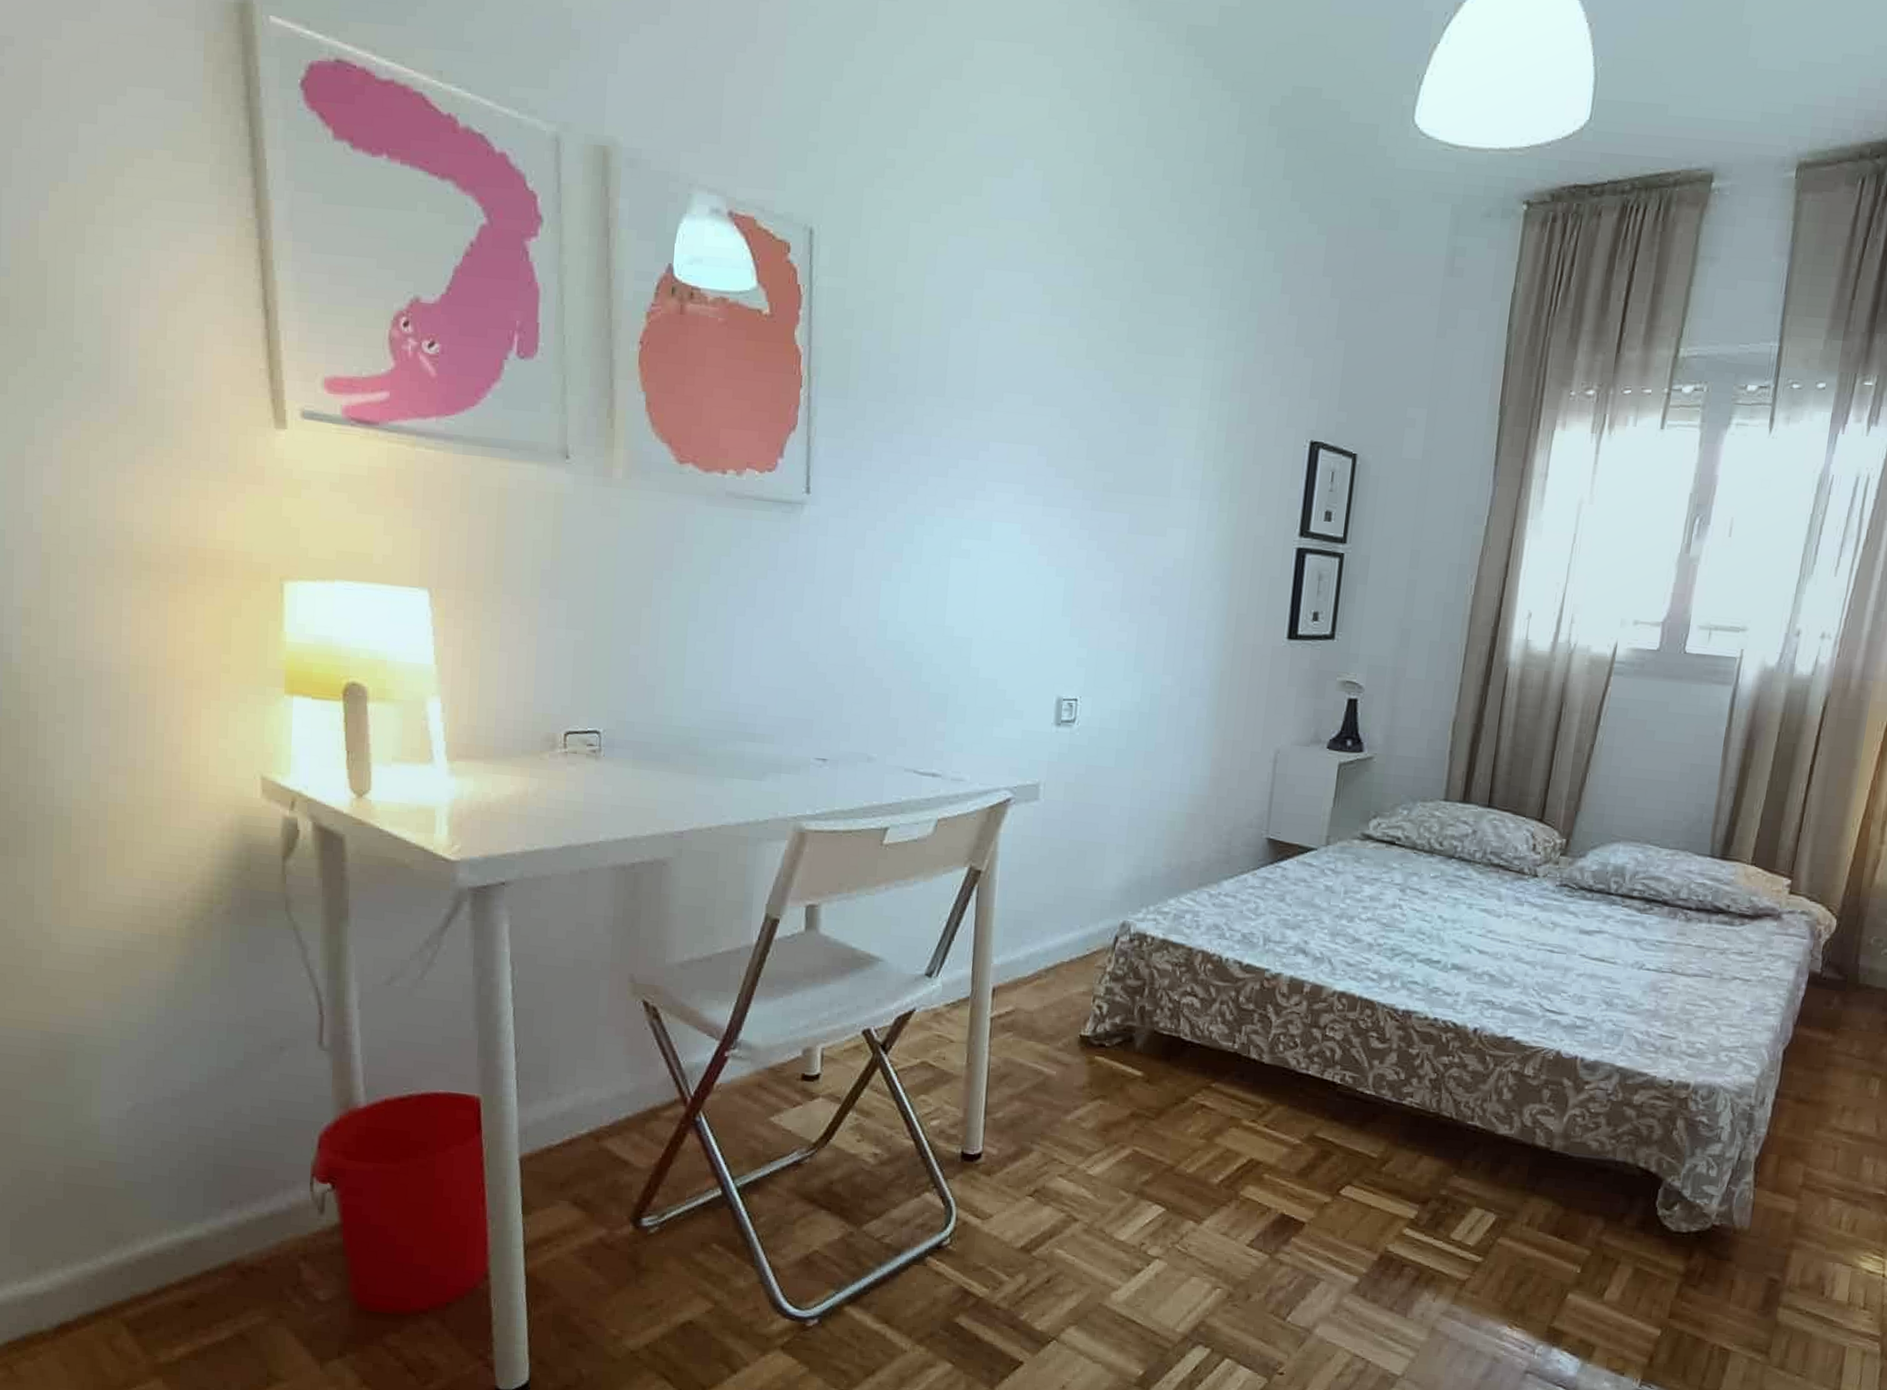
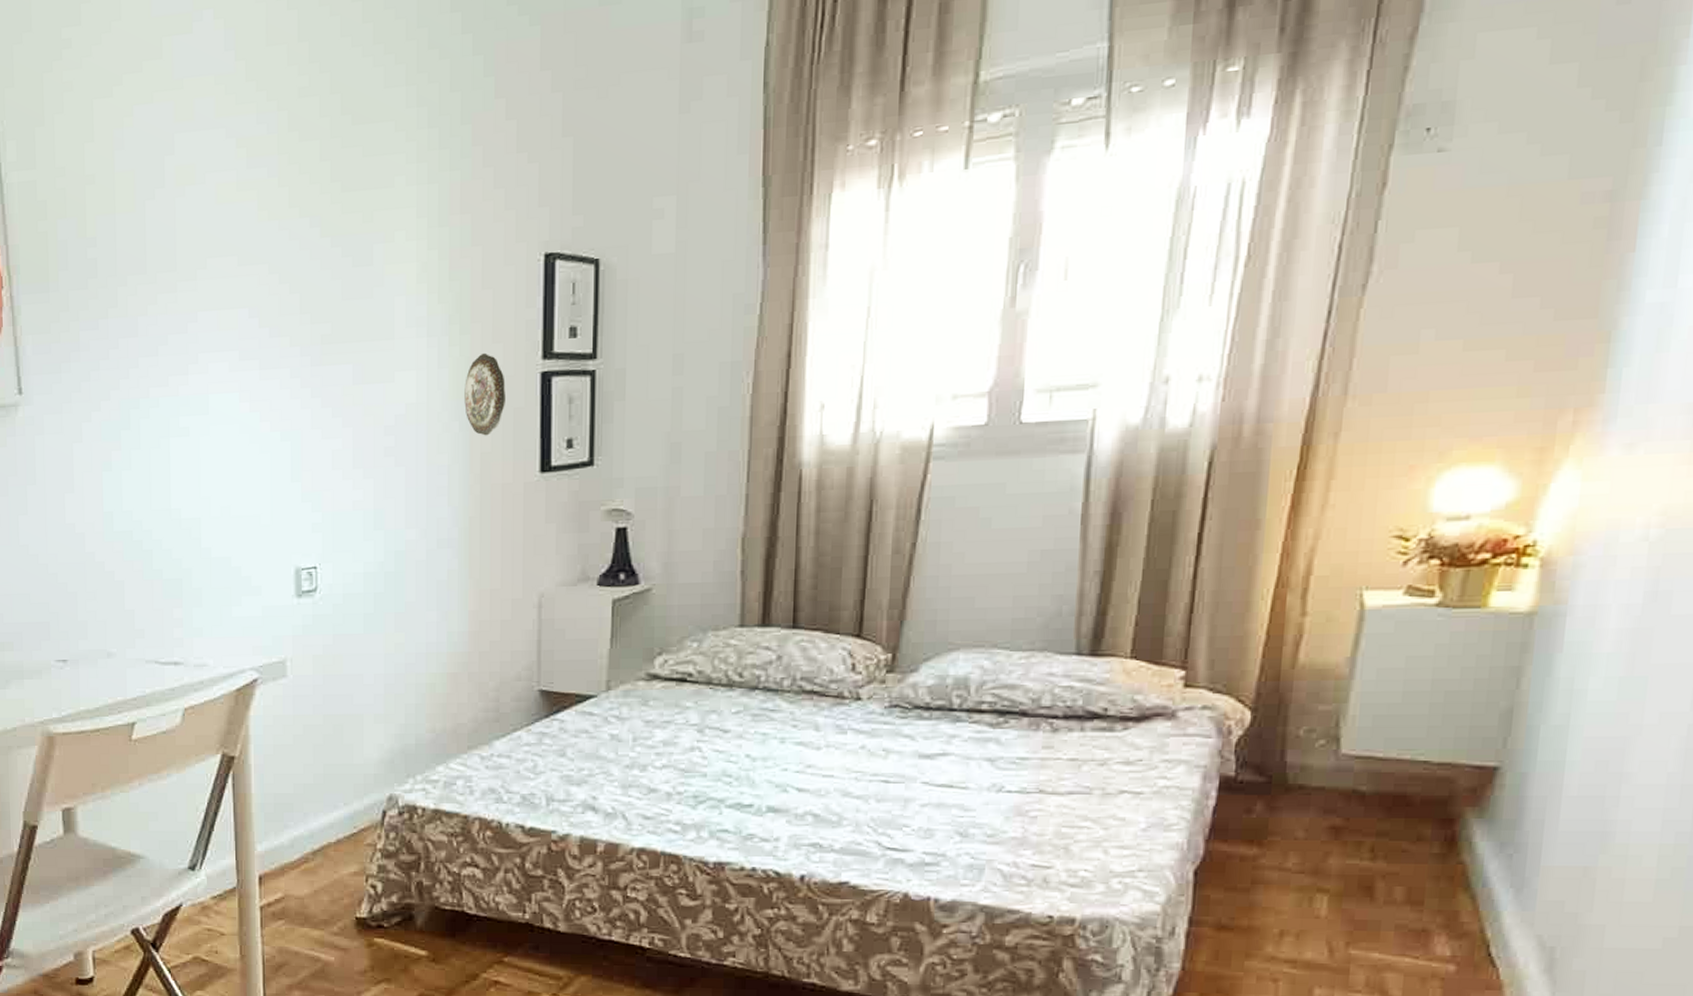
decorative plate: none [1226,522,1265,599] -> present [464,352,505,436]

